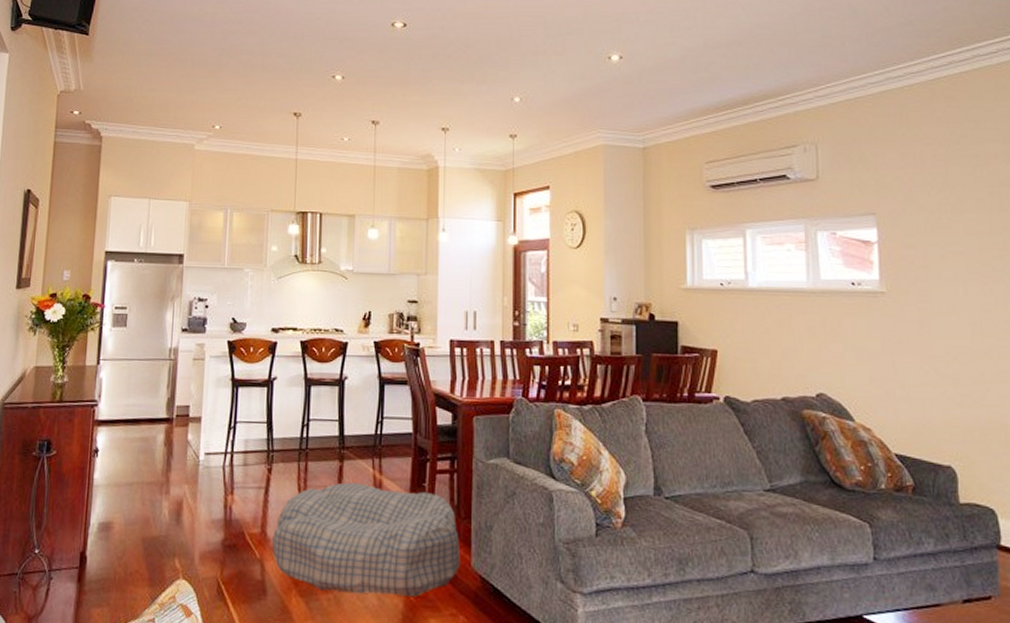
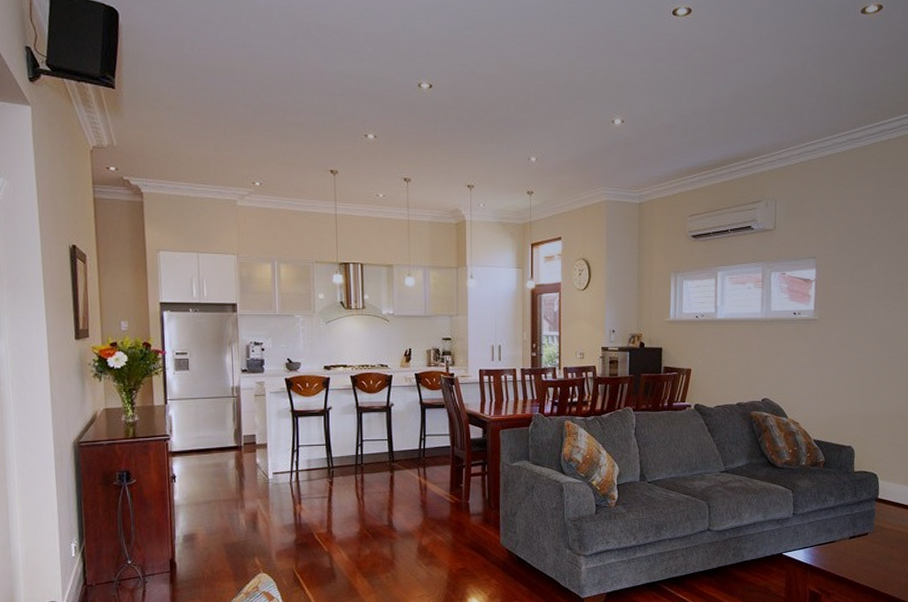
dog bed: present [271,482,461,597] -> none [336,488,492,571]

